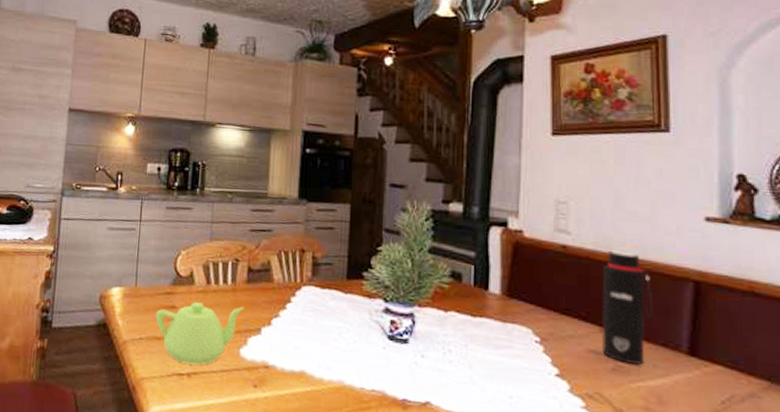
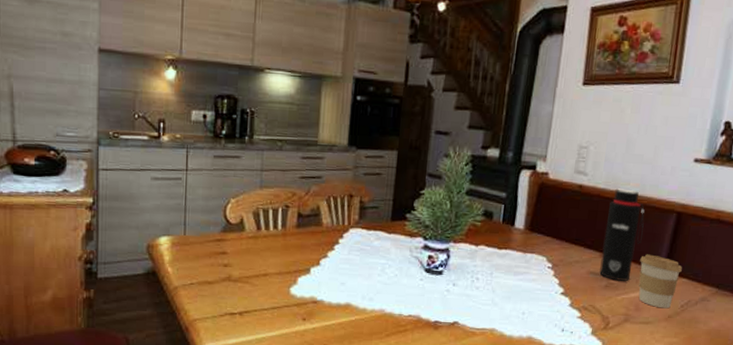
teapot: present [156,302,244,365] -> none [206,247,294,304]
coffee cup: none [654,331,714,404] -> present [638,254,682,309]

